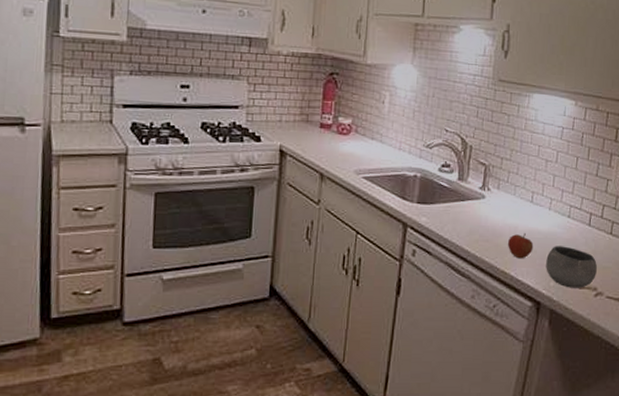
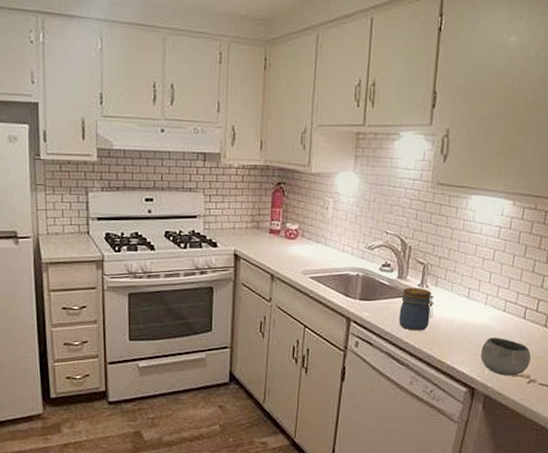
jar: none [459,190,497,239] -> present [399,287,435,331]
apple: present [508,233,534,259] -> none [445,326,469,349]

